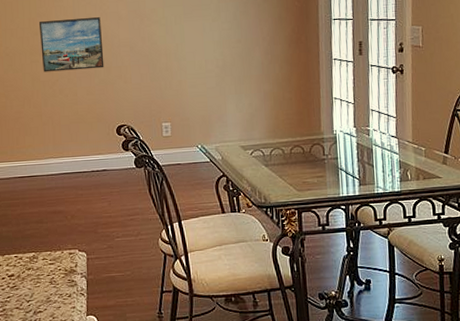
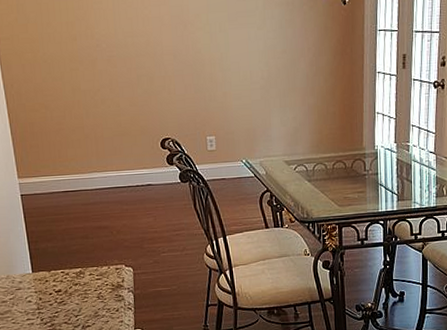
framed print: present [38,17,104,72] -> none [77,22,147,81]

